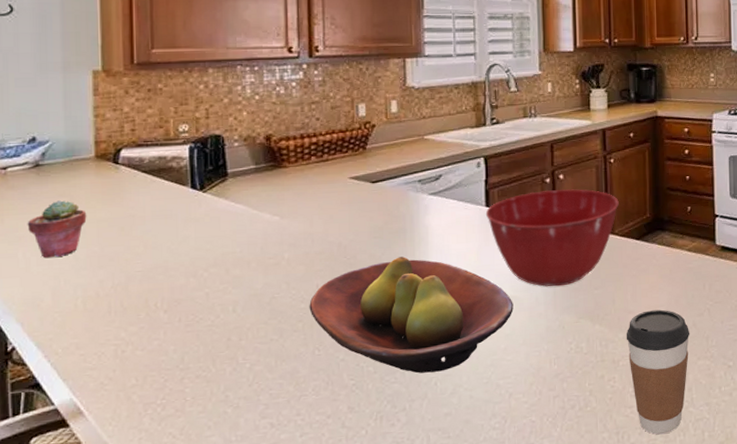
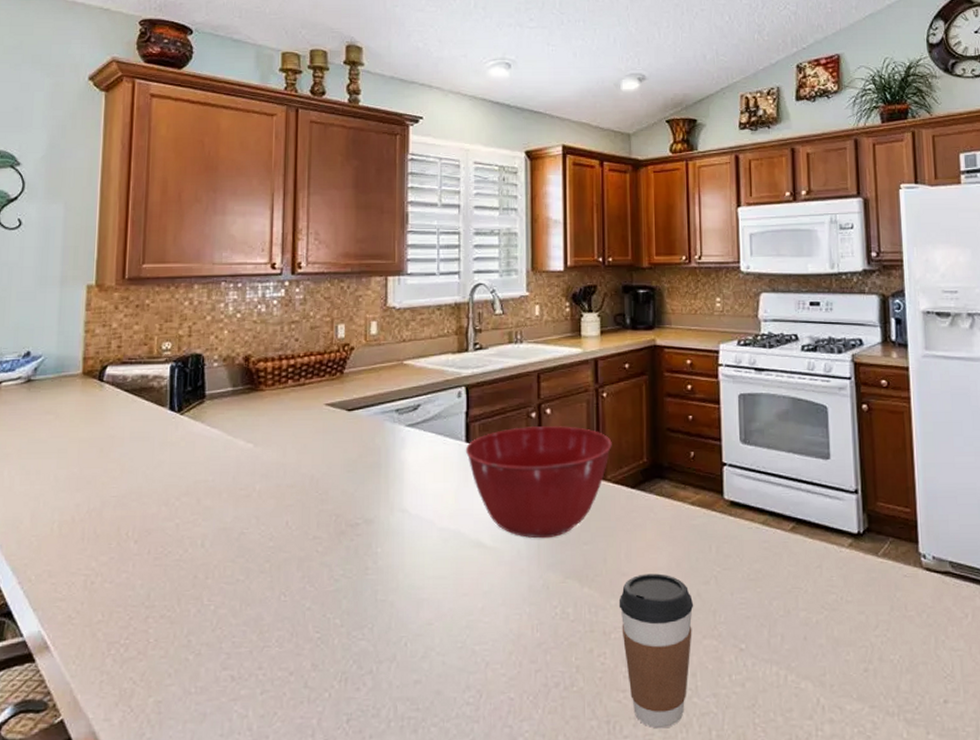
potted succulent: present [27,200,87,259] -> none [14,418,70,478]
fruit bowl: present [309,257,514,373] -> none [277,495,493,631]

